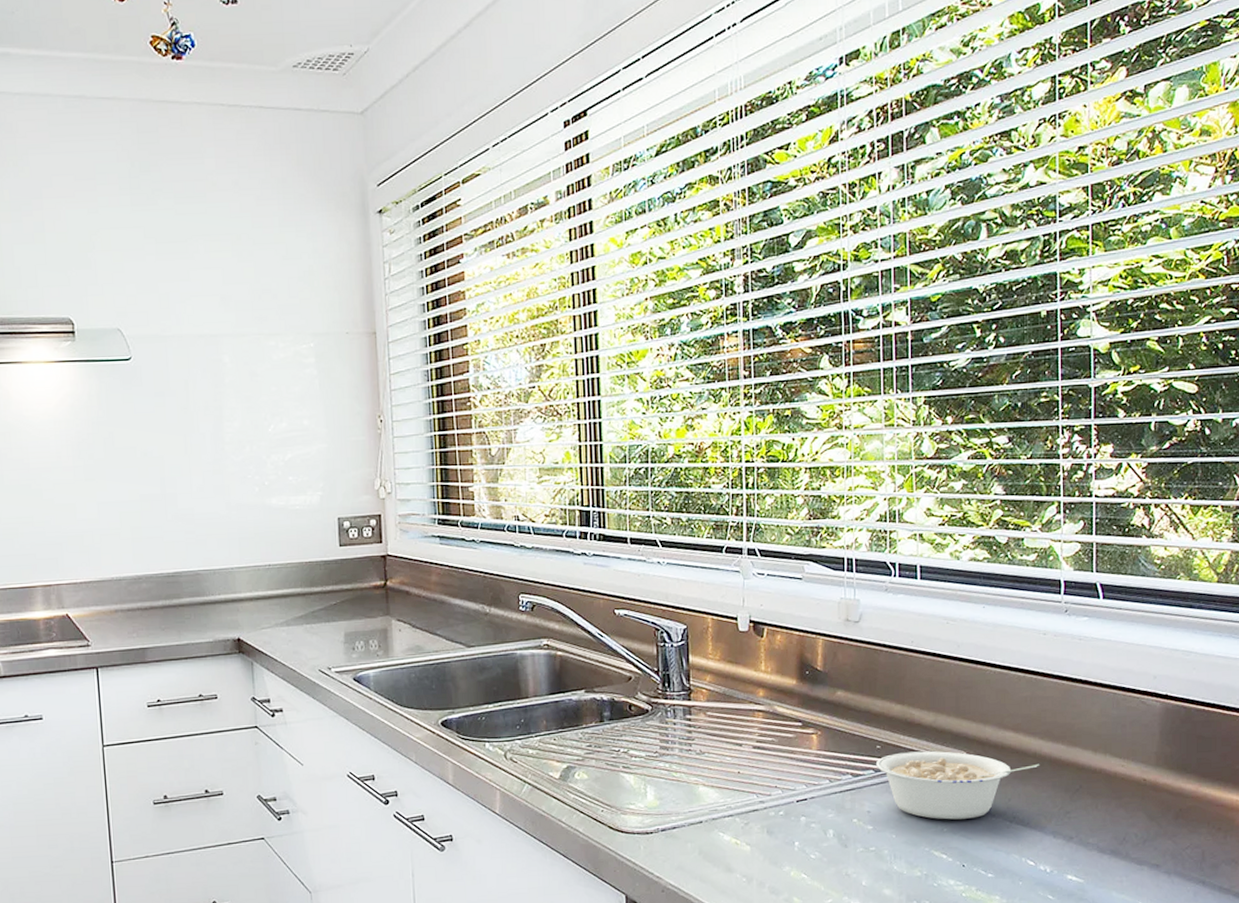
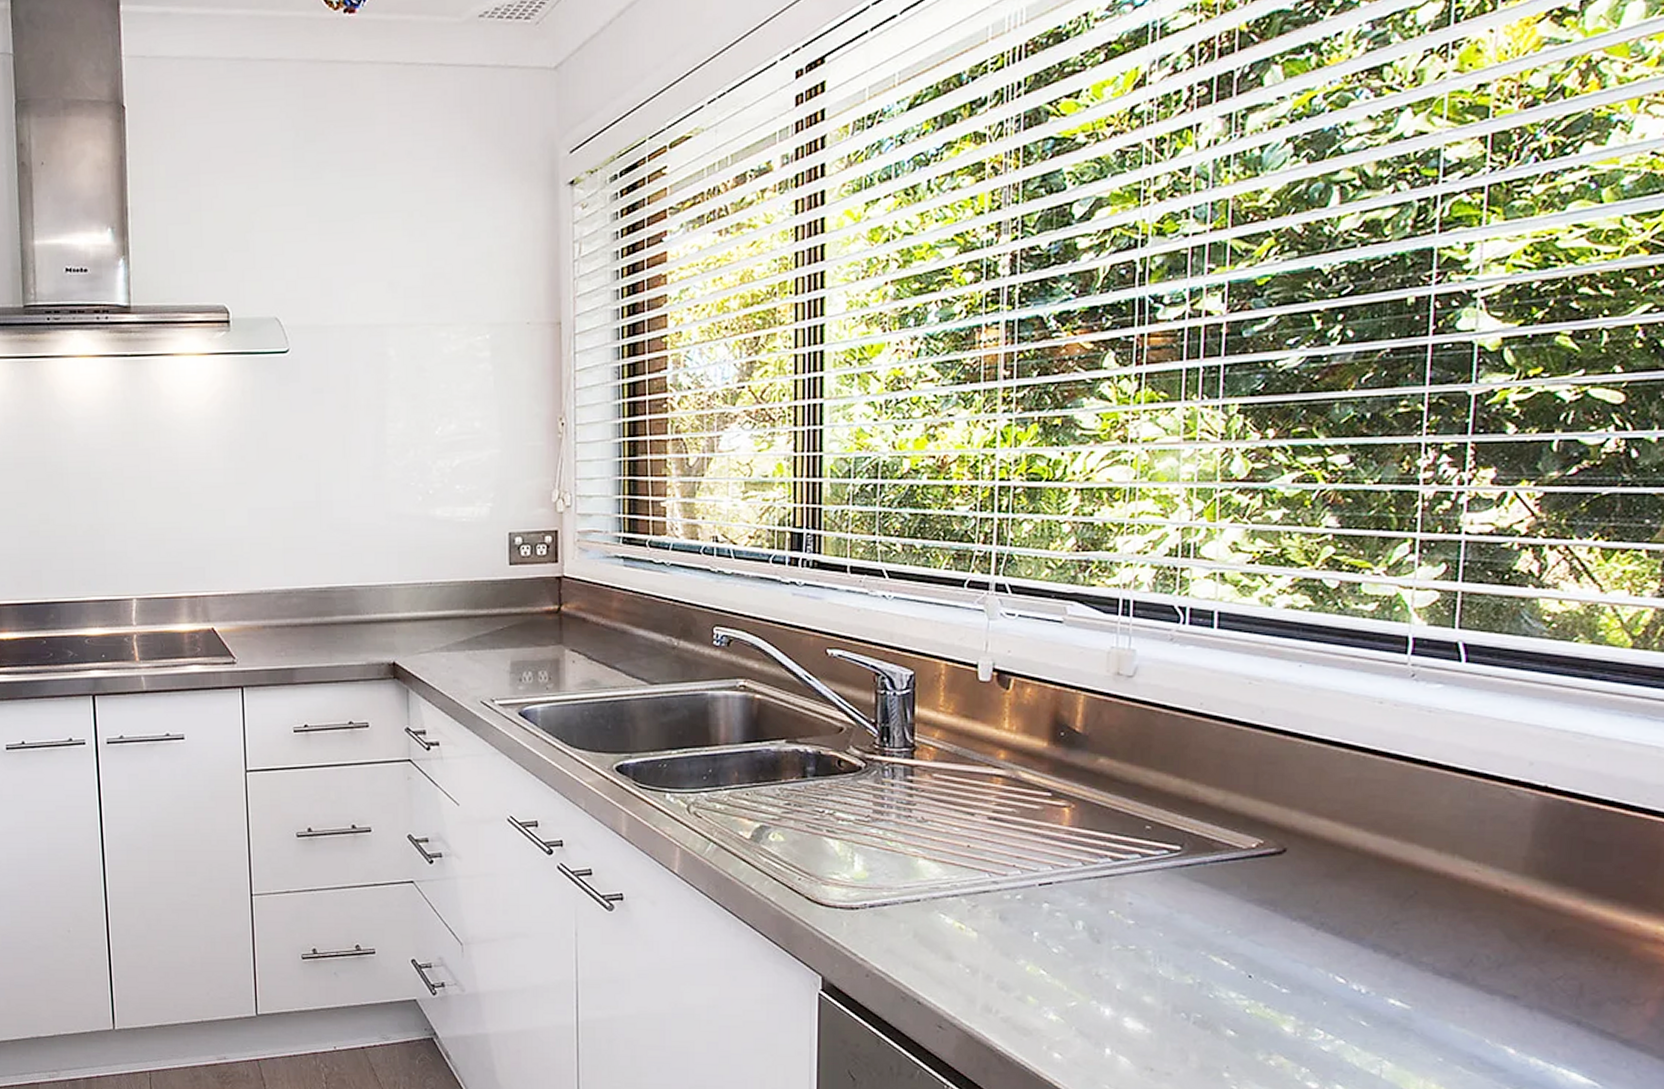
legume: present [876,751,1040,820] -> none [1144,836,1363,921]

